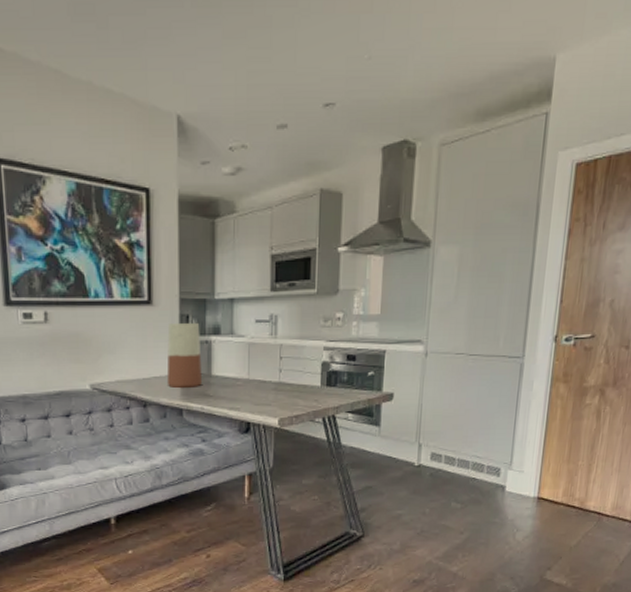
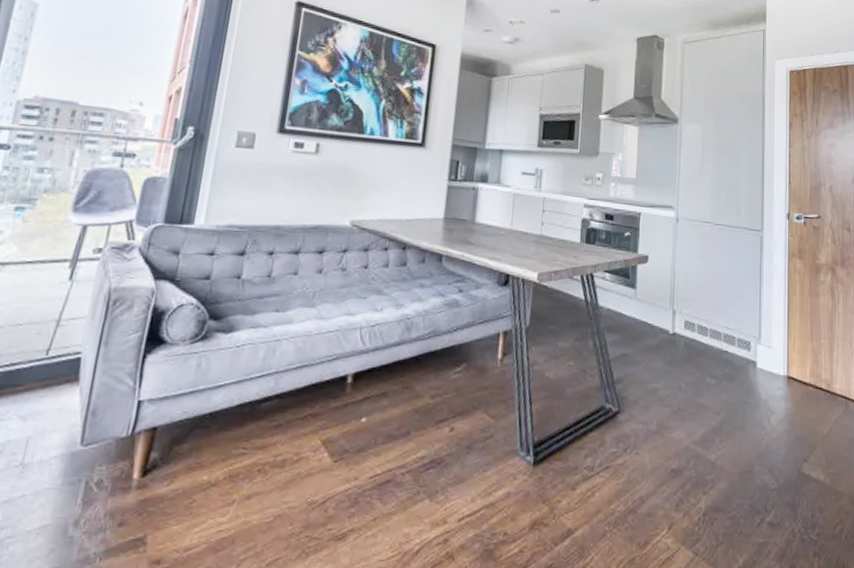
vase: present [167,323,202,388] -> none [429,167,469,233]

